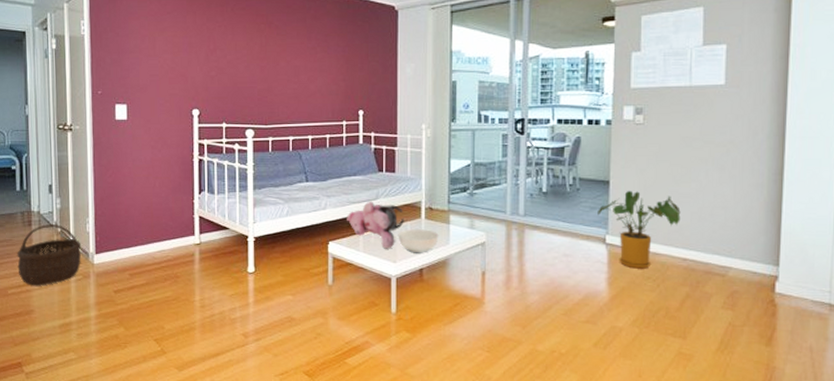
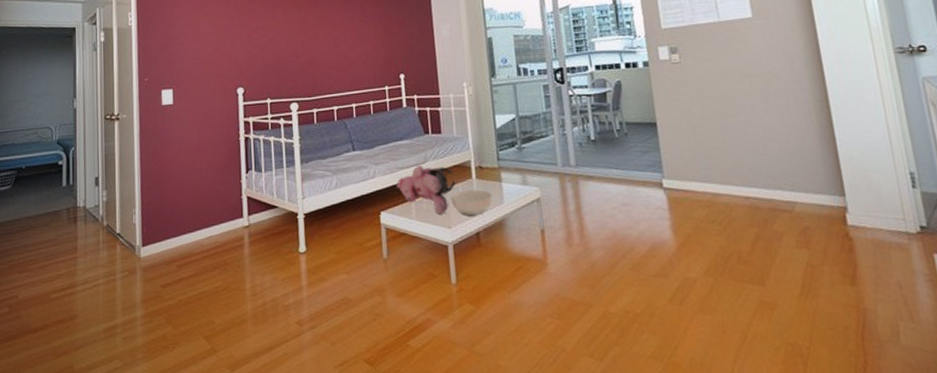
wicker basket: present [17,224,82,286] -> none [61,218,128,287]
house plant: present [598,190,681,269] -> none [649,130,735,213]

